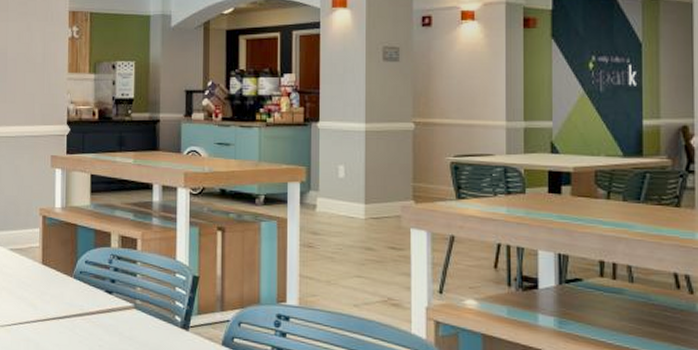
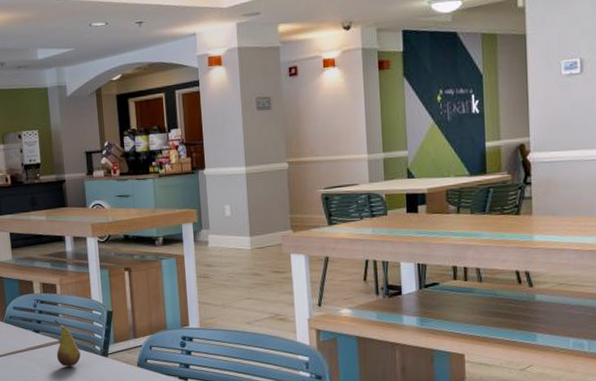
fruit: none [129,281,157,338] -> present [54,320,81,367]

